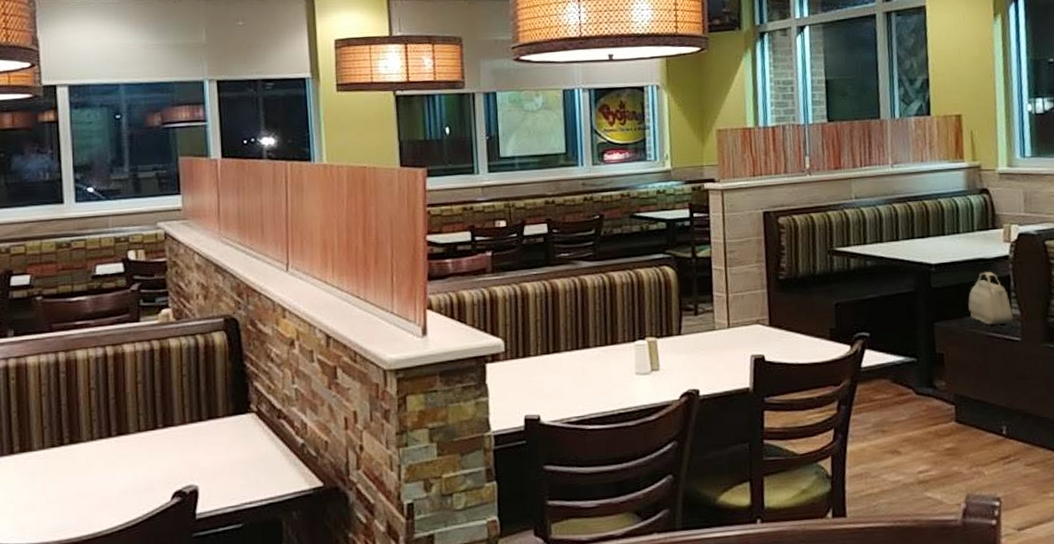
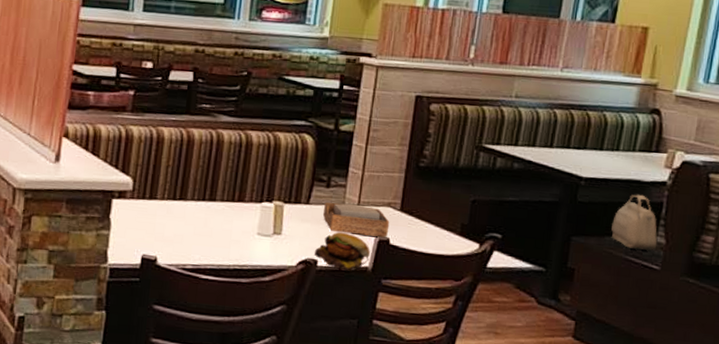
burger: none [694,357,749,396] -> present [313,231,370,271]
napkin holder: none [695,327,763,359] -> present [322,202,390,238]

